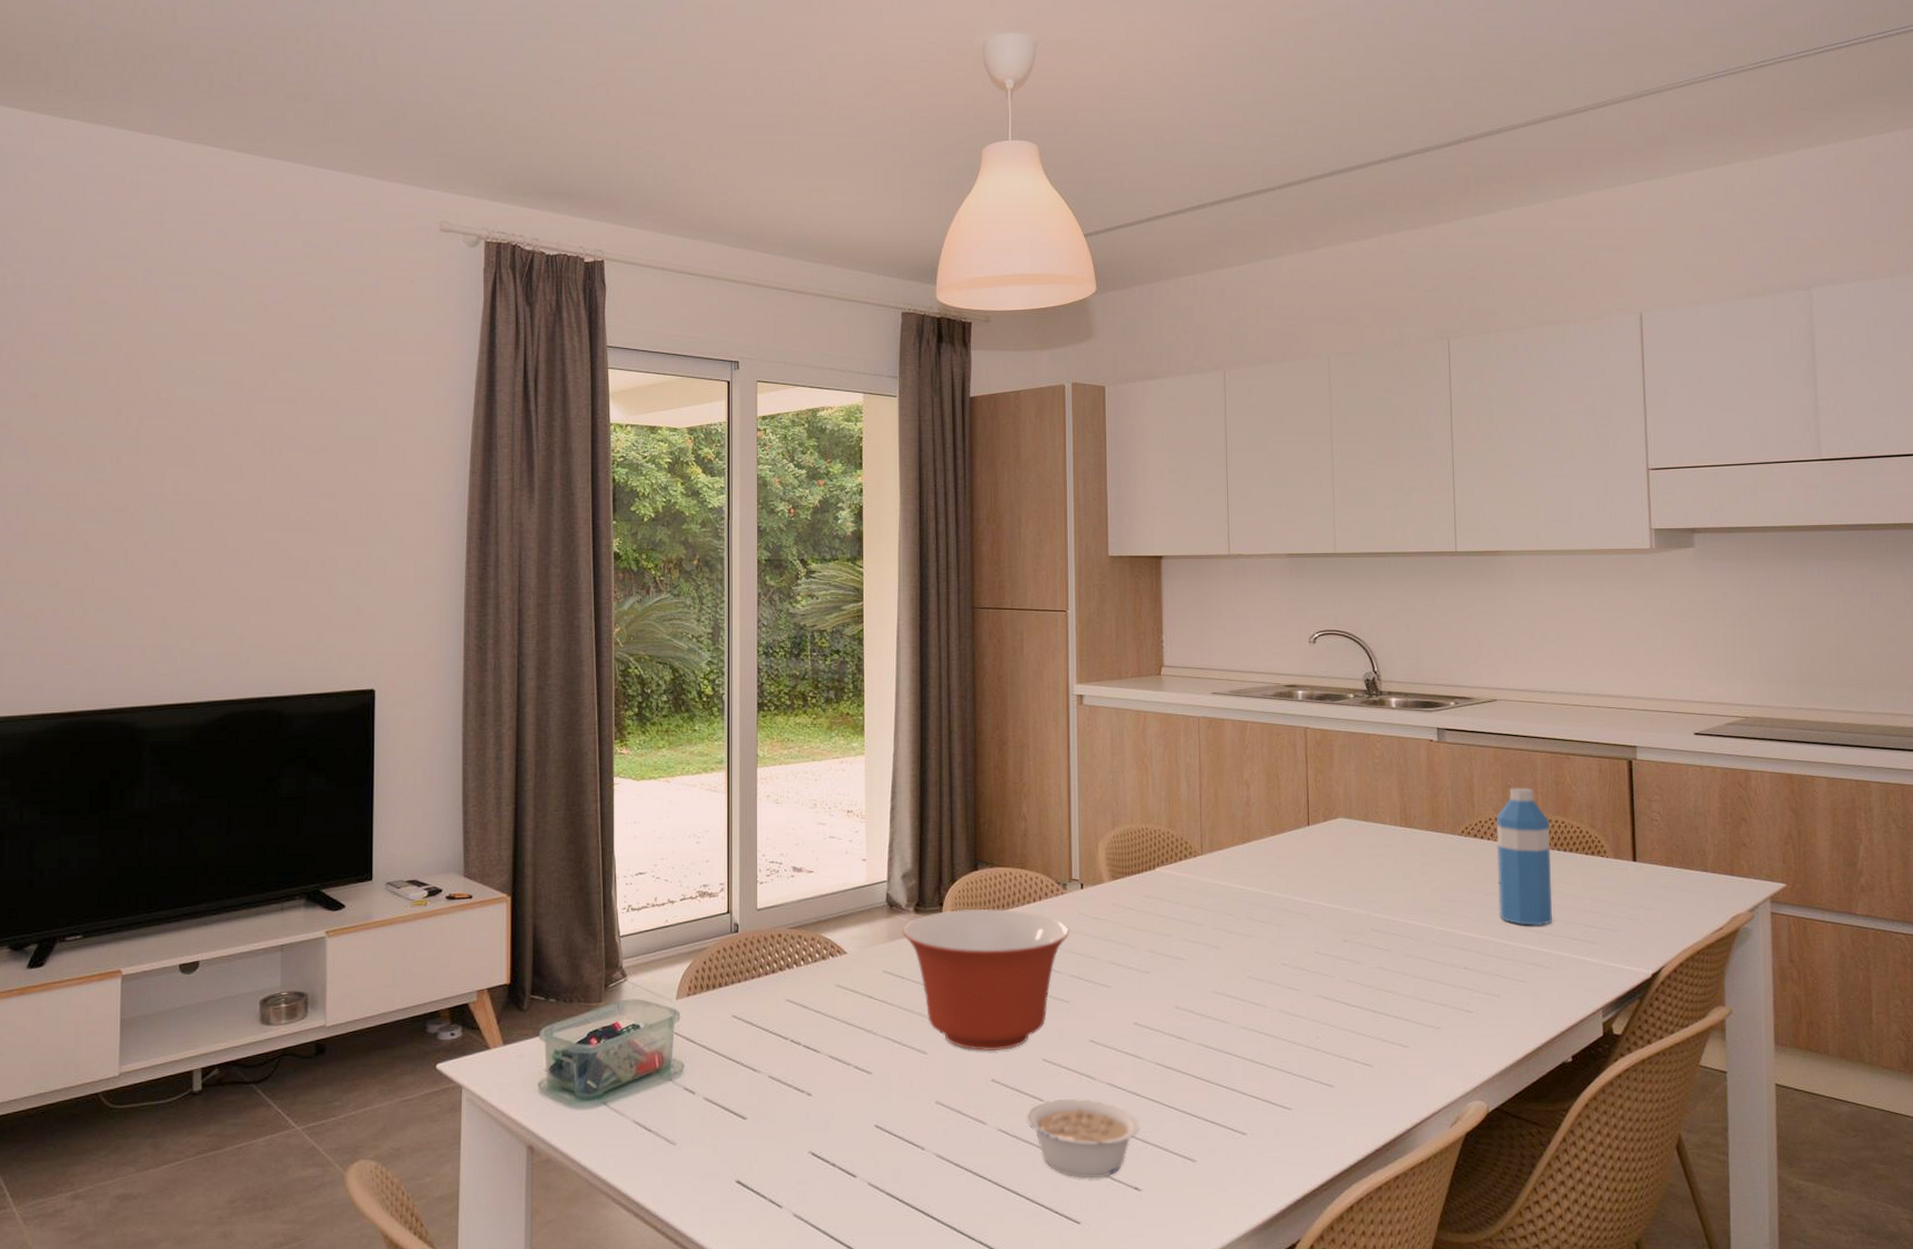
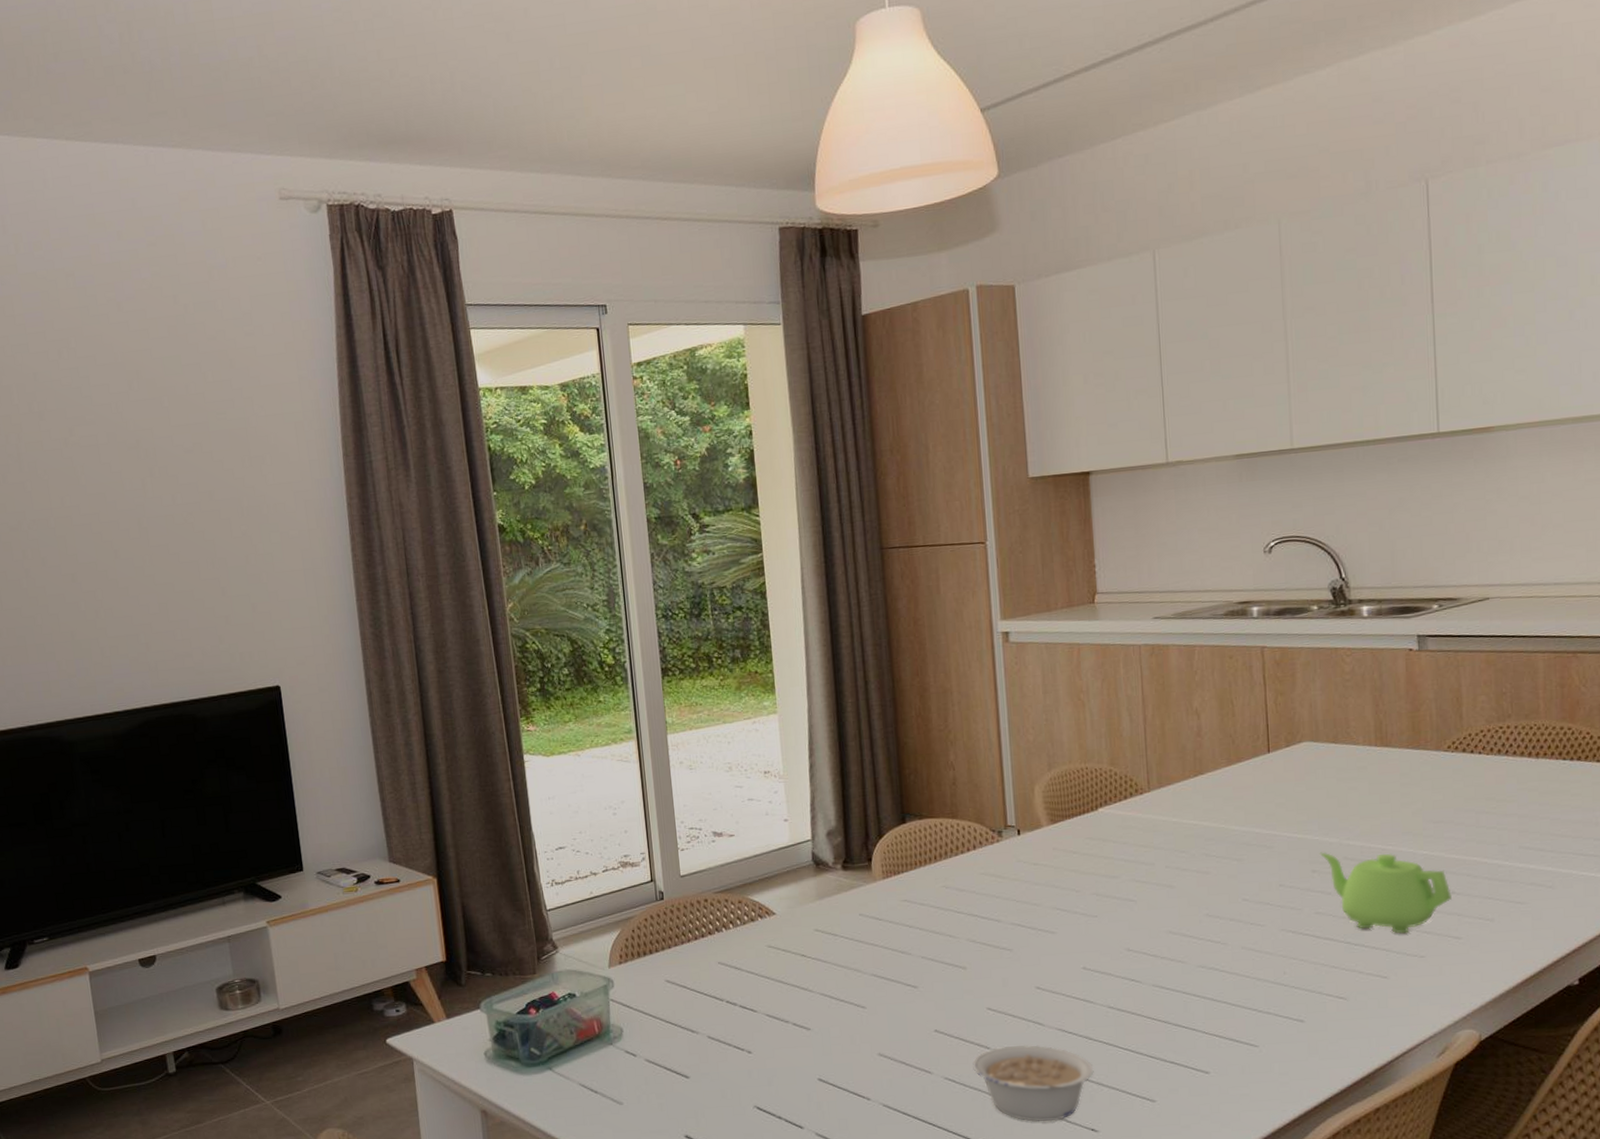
mixing bowl: present [902,908,1070,1052] -> none [831,861,1008,1003]
teapot: none [1350,922,1464,1005] -> present [1319,852,1452,934]
water bottle: present [1496,787,1552,927] -> none [1488,693,1556,844]

